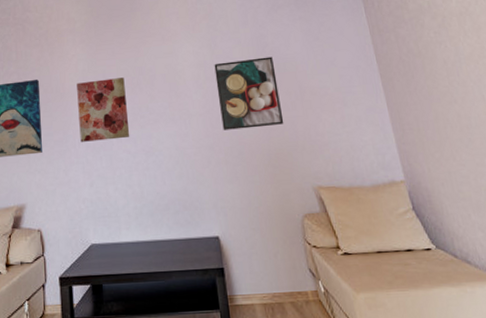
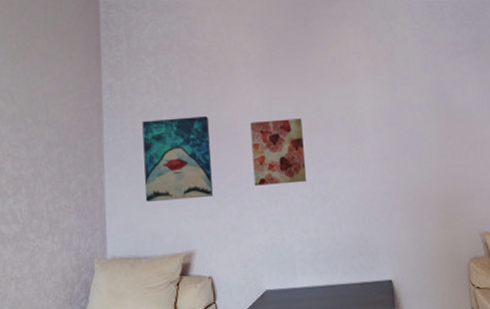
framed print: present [214,56,284,130] -> none [393,104,457,177]

